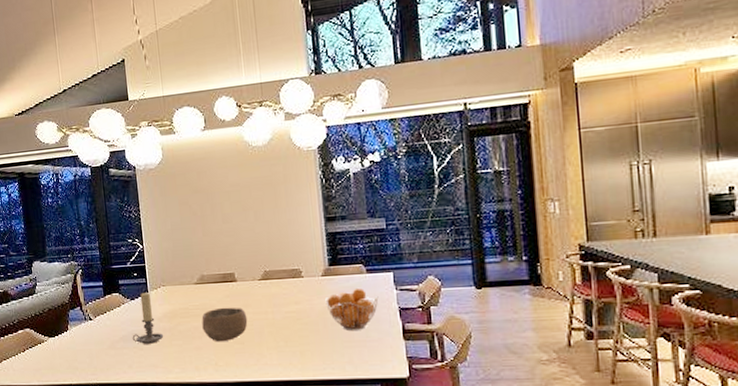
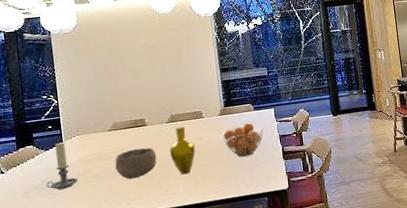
vase: none [261,286,292,344] -> present [169,127,195,175]

